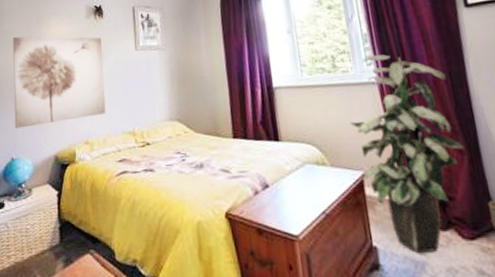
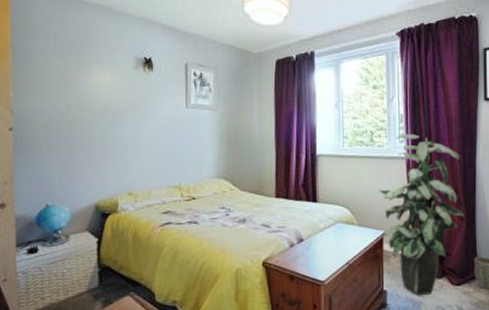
wall art: present [13,36,106,129] -> none [48,80,152,176]

